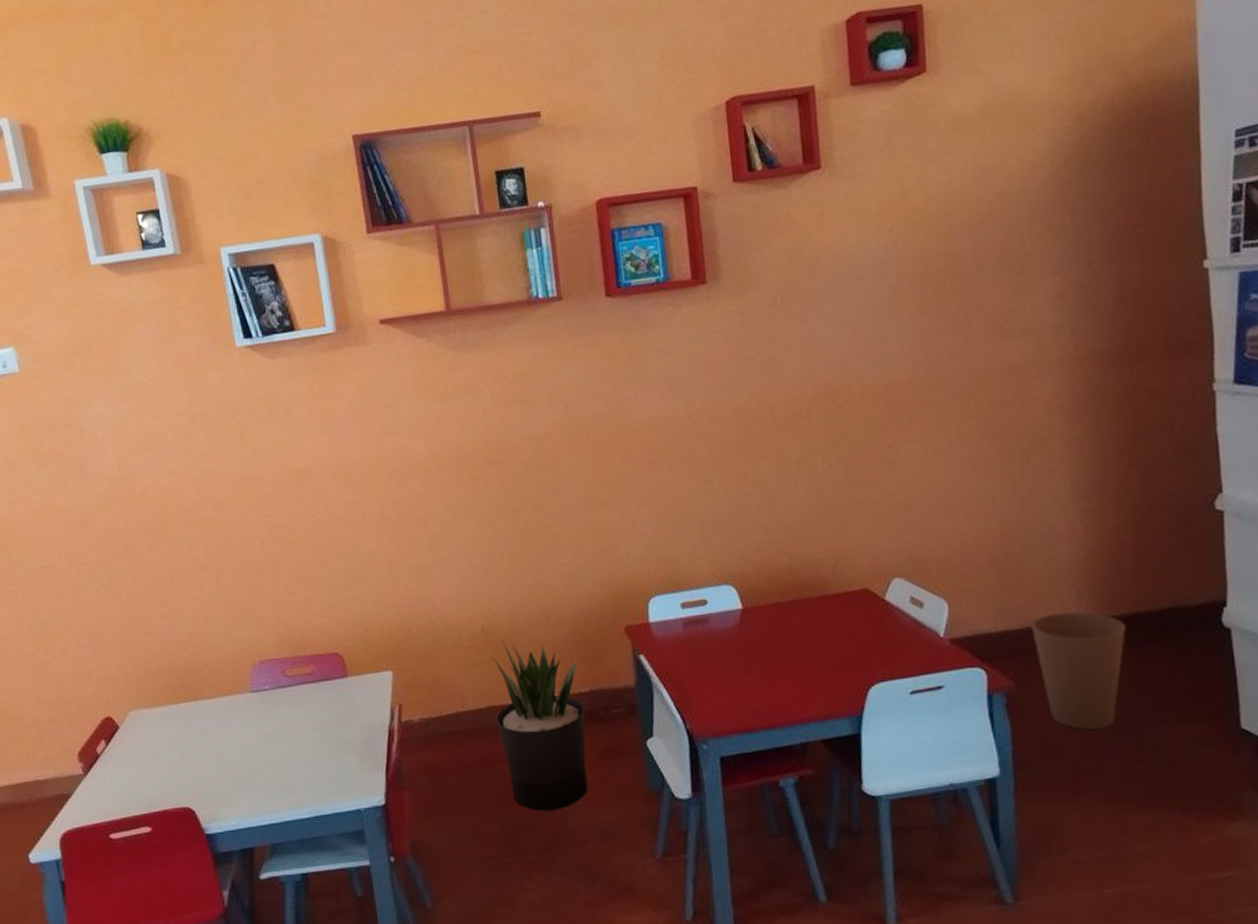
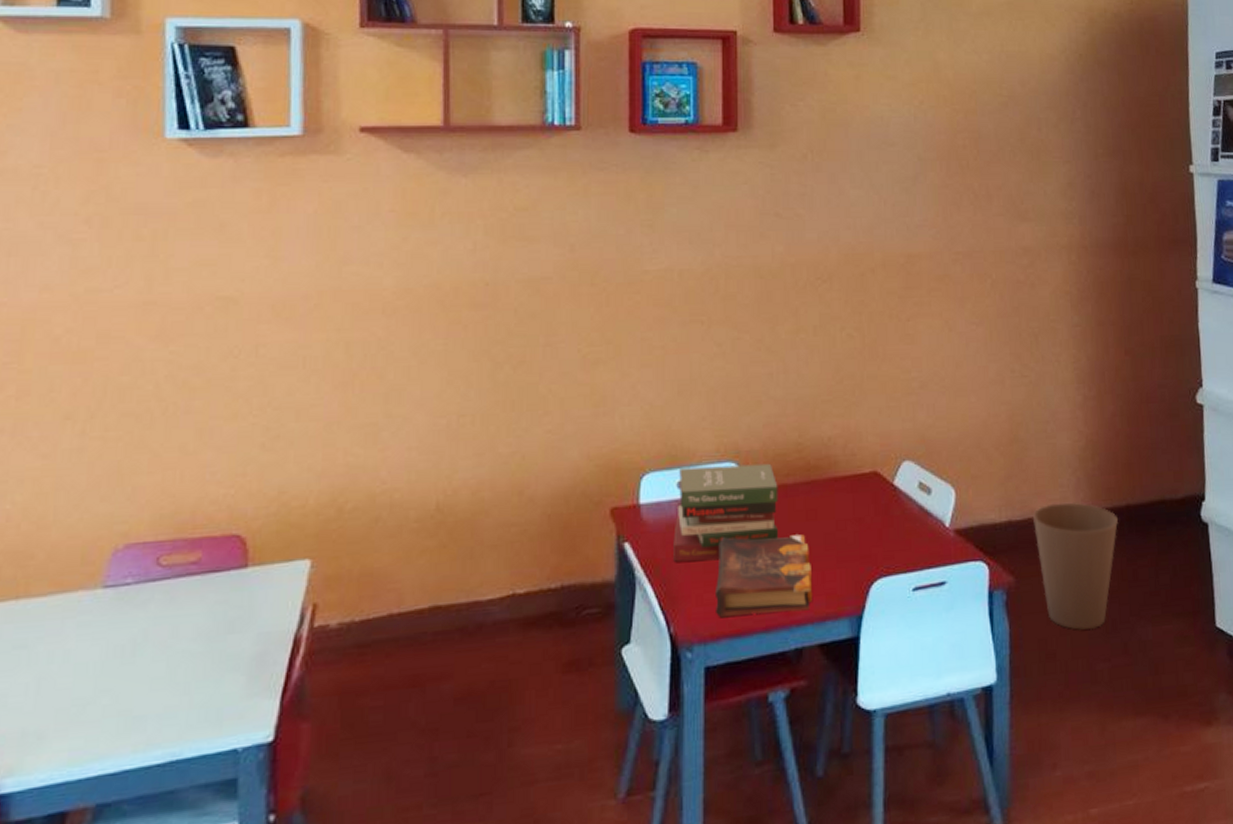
planter: present [492,640,588,811] -> none [439,522,553,743]
books: none [681,584,777,671] -> present [673,463,779,562]
book: none [722,646,813,717] -> present [714,534,812,618]

